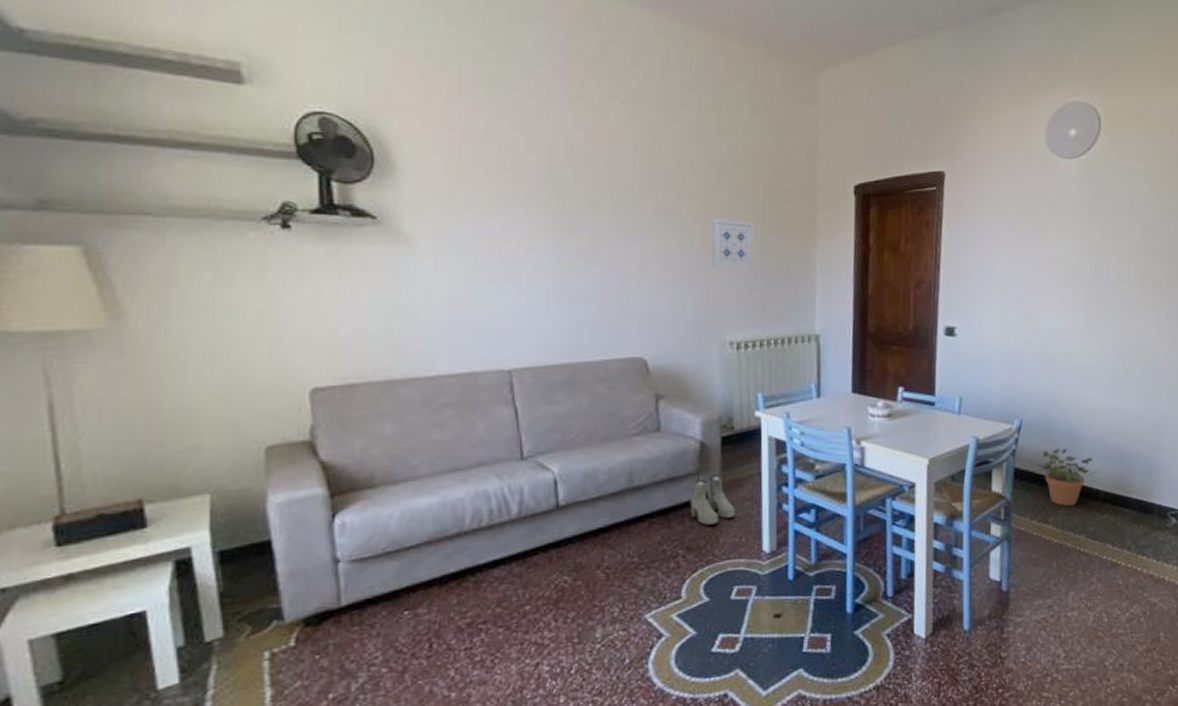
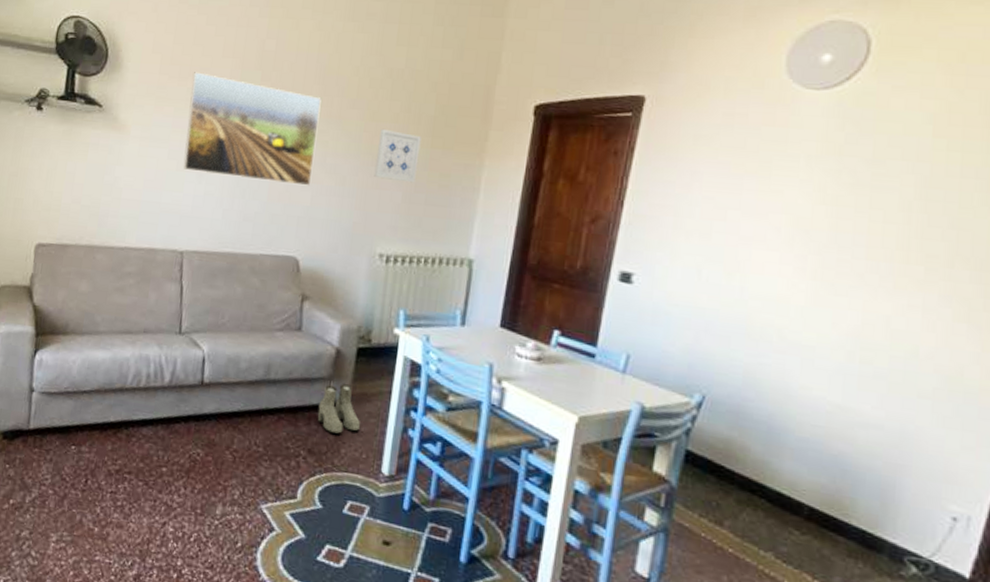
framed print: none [490,172,648,284] -> present [183,72,322,186]
potted plant: present [1038,448,1099,506] -> none [719,437,805,514]

